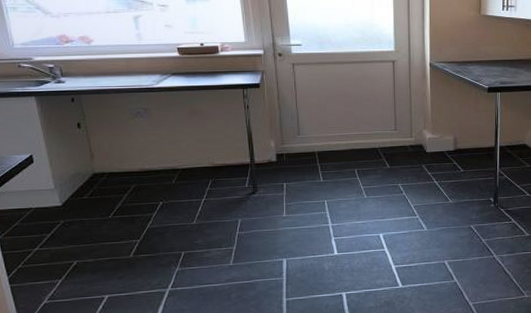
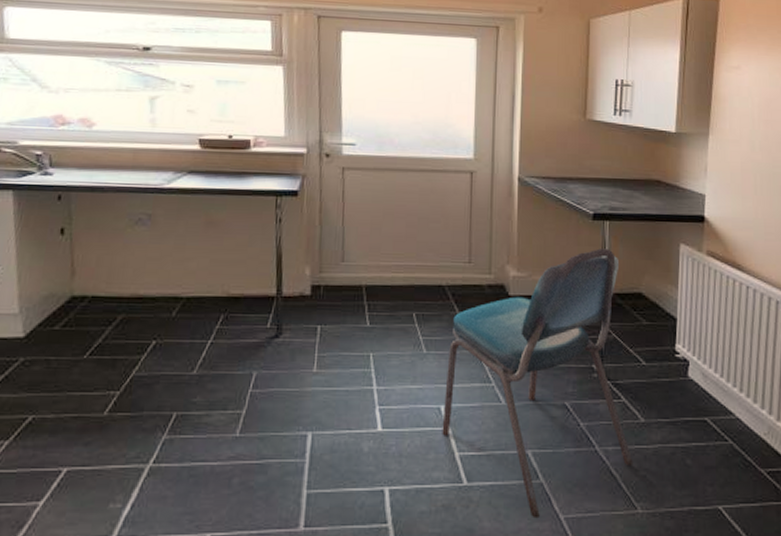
dining chair: none [381,113,521,306] -> present [442,248,633,519]

